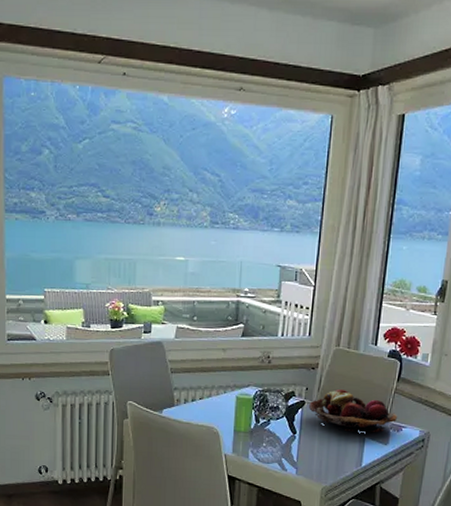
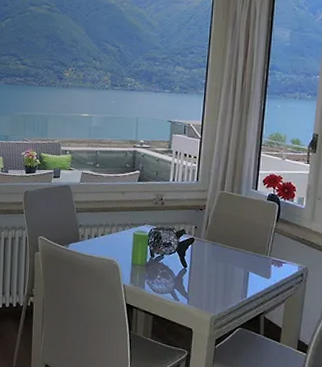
fruit basket: present [308,389,398,433] -> none [197,228,278,268]

